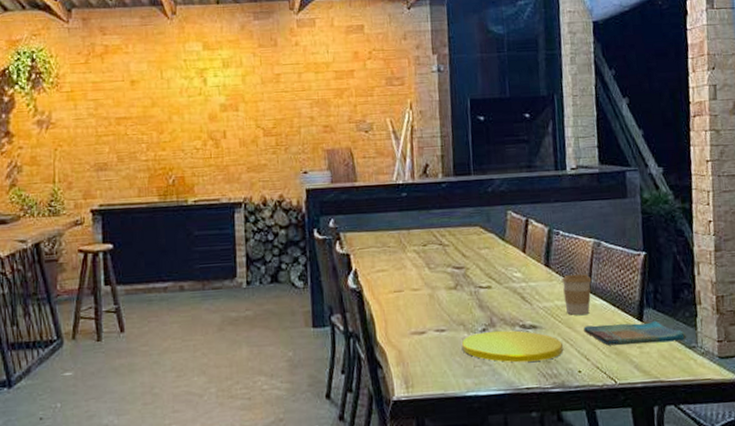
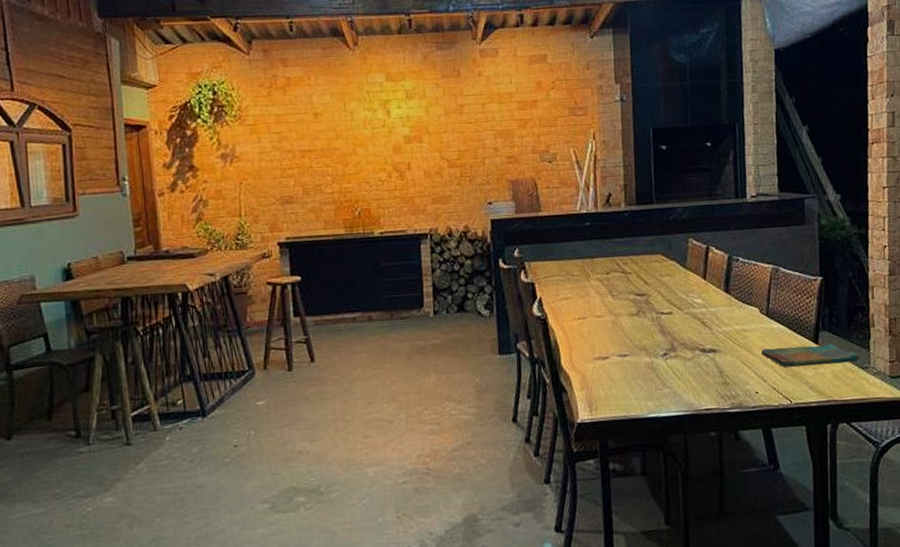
plate: present [462,330,564,363] -> none [644,354,742,385]
coffee cup: present [561,274,592,316] -> none [740,299,770,339]

